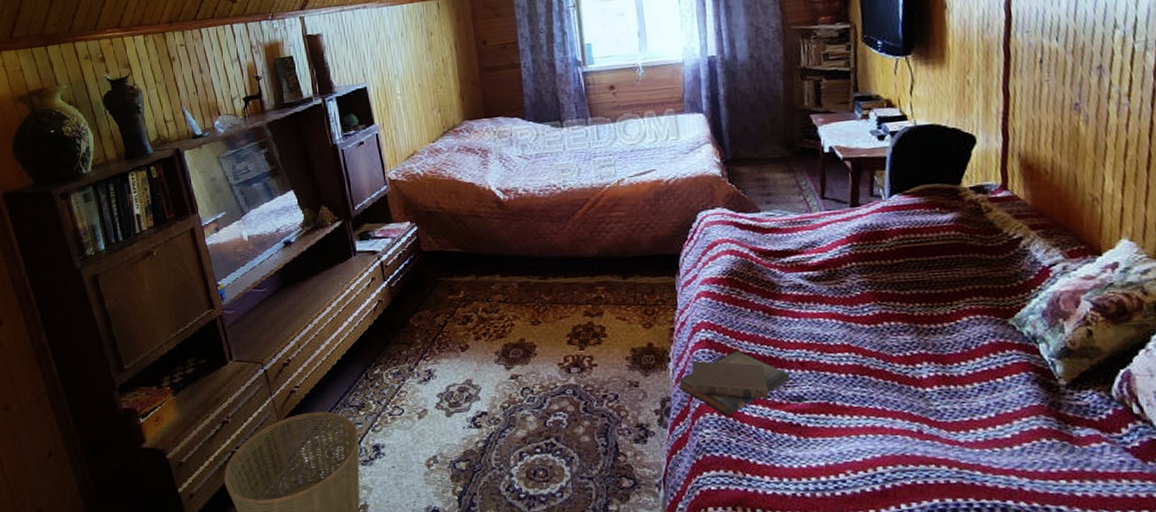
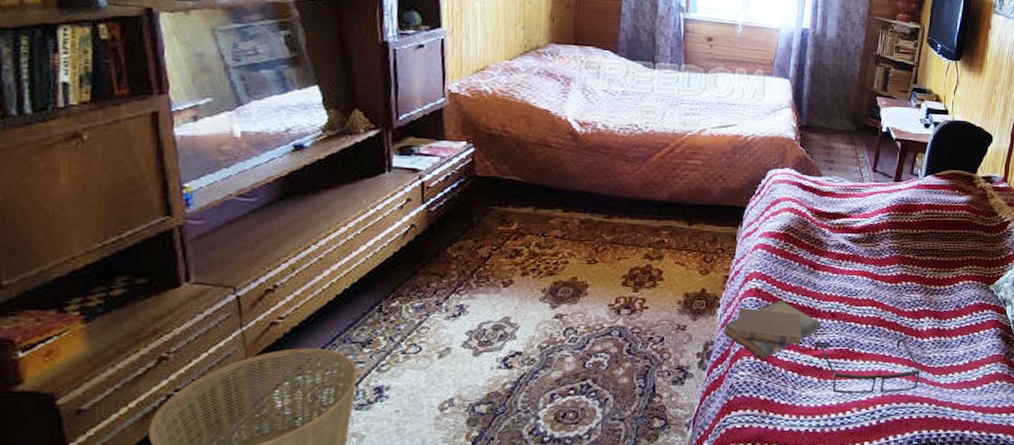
glasses: none [786,388,930,454] -> present [814,338,921,394]

